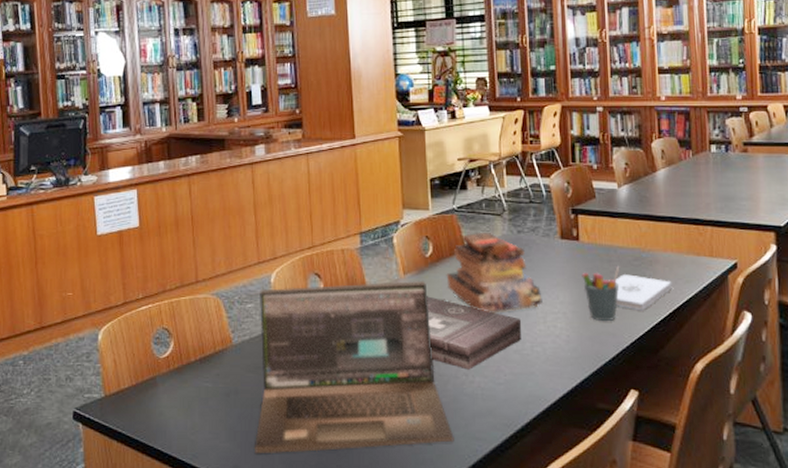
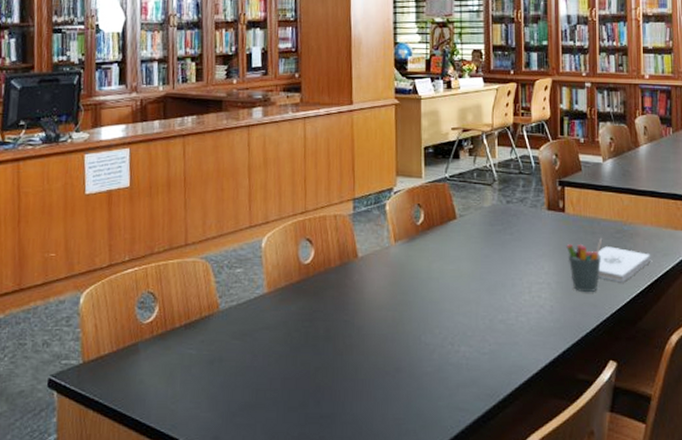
laptop: present [253,280,454,454] -> none [235,248,438,425]
first aid kit: present [427,296,521,370] -> none [416,264,507,339]
book: present [446,232,543,314] -> none [436,201,528,283]

